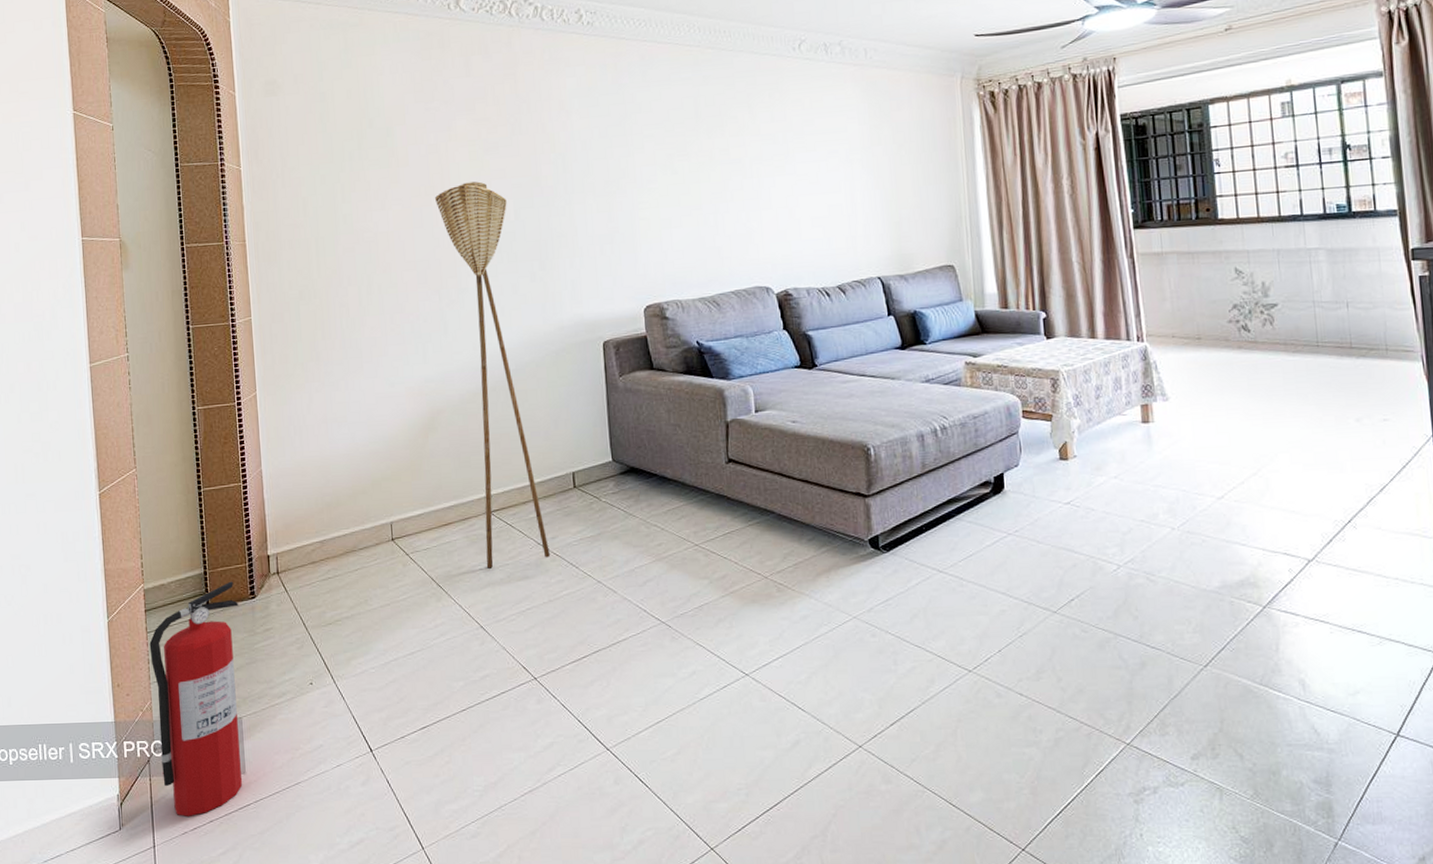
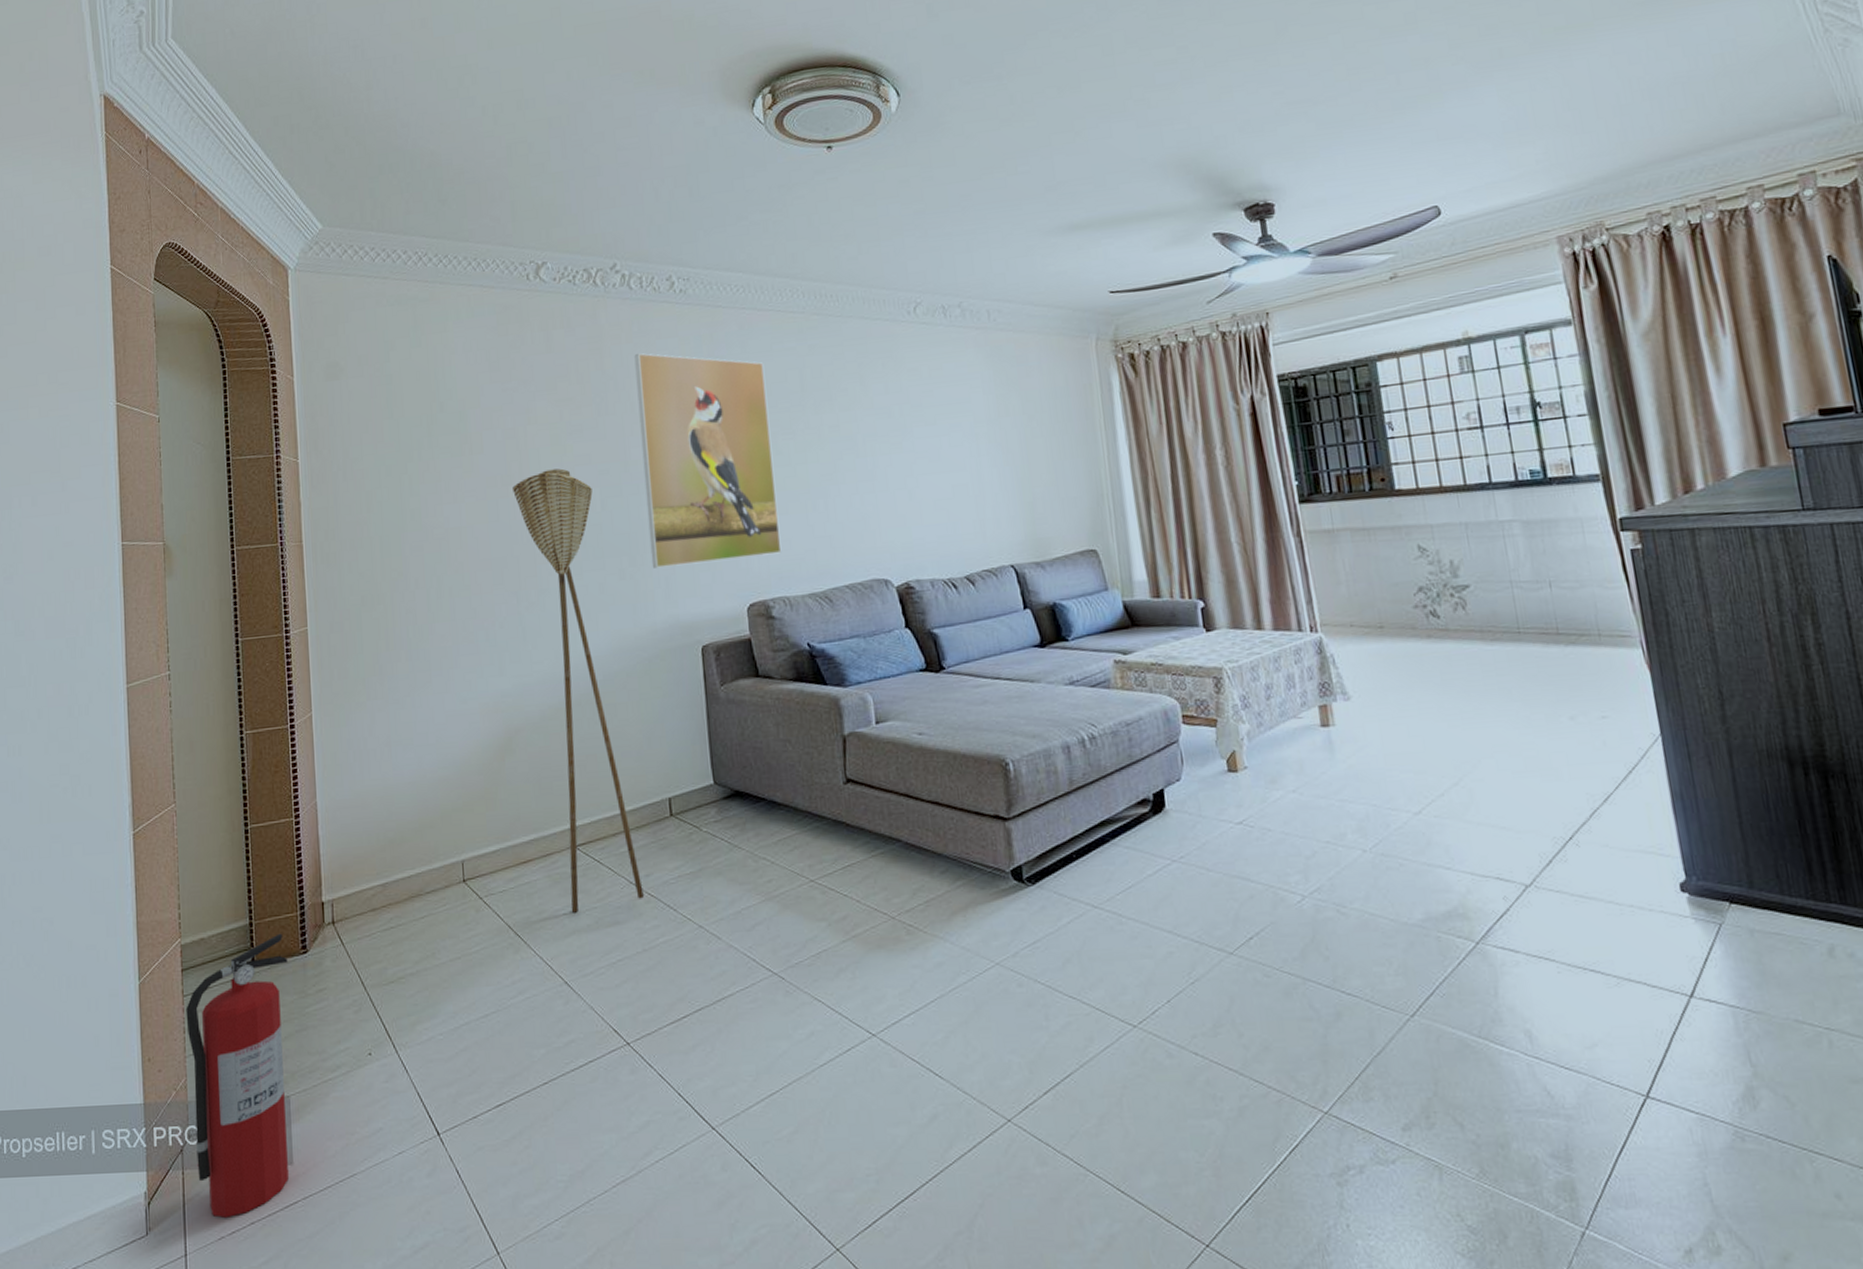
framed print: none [545,78,676,272] -> present [634,352,782,568]

